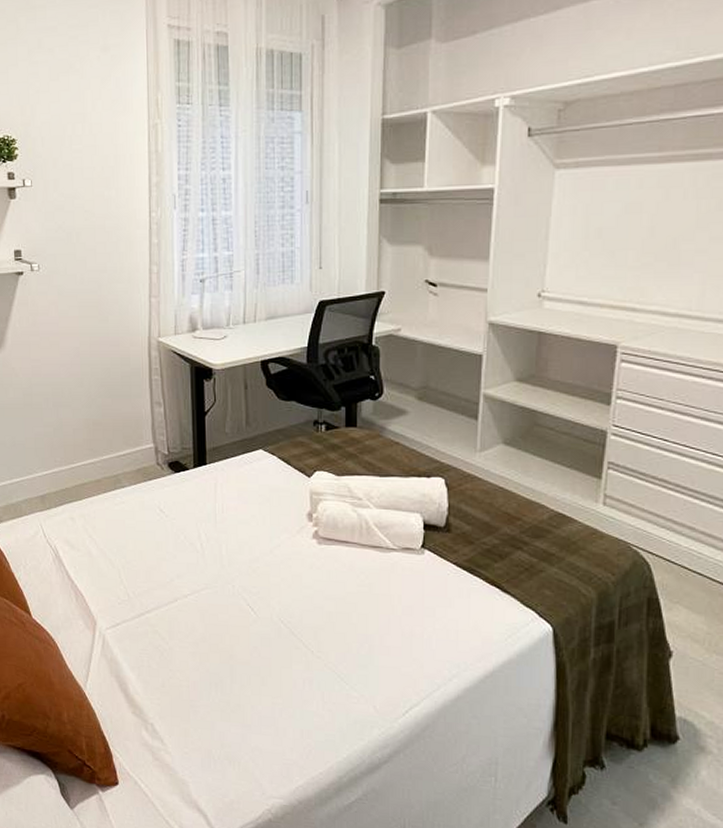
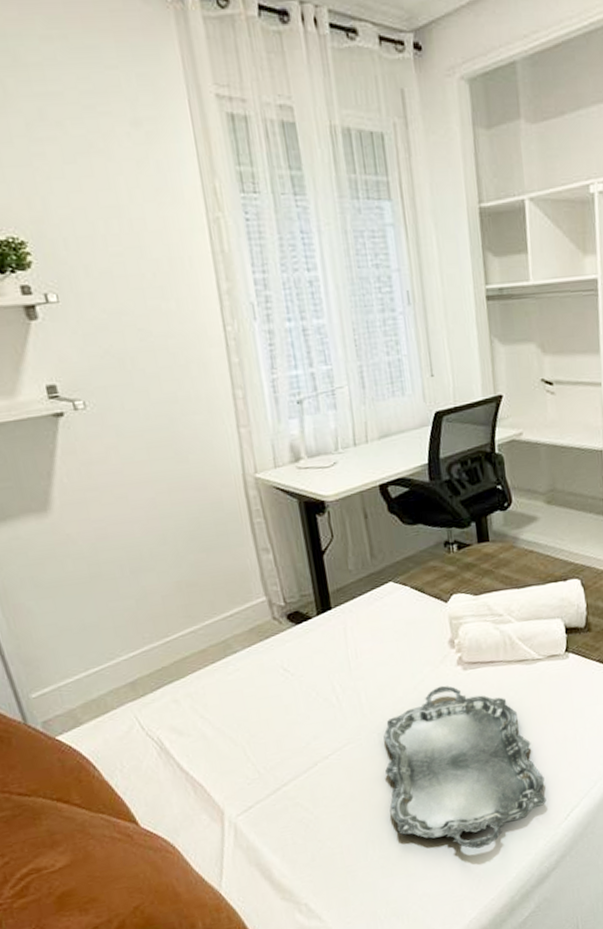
serving tray: none [235,554,386,720] -> present [383,685,547,849]

